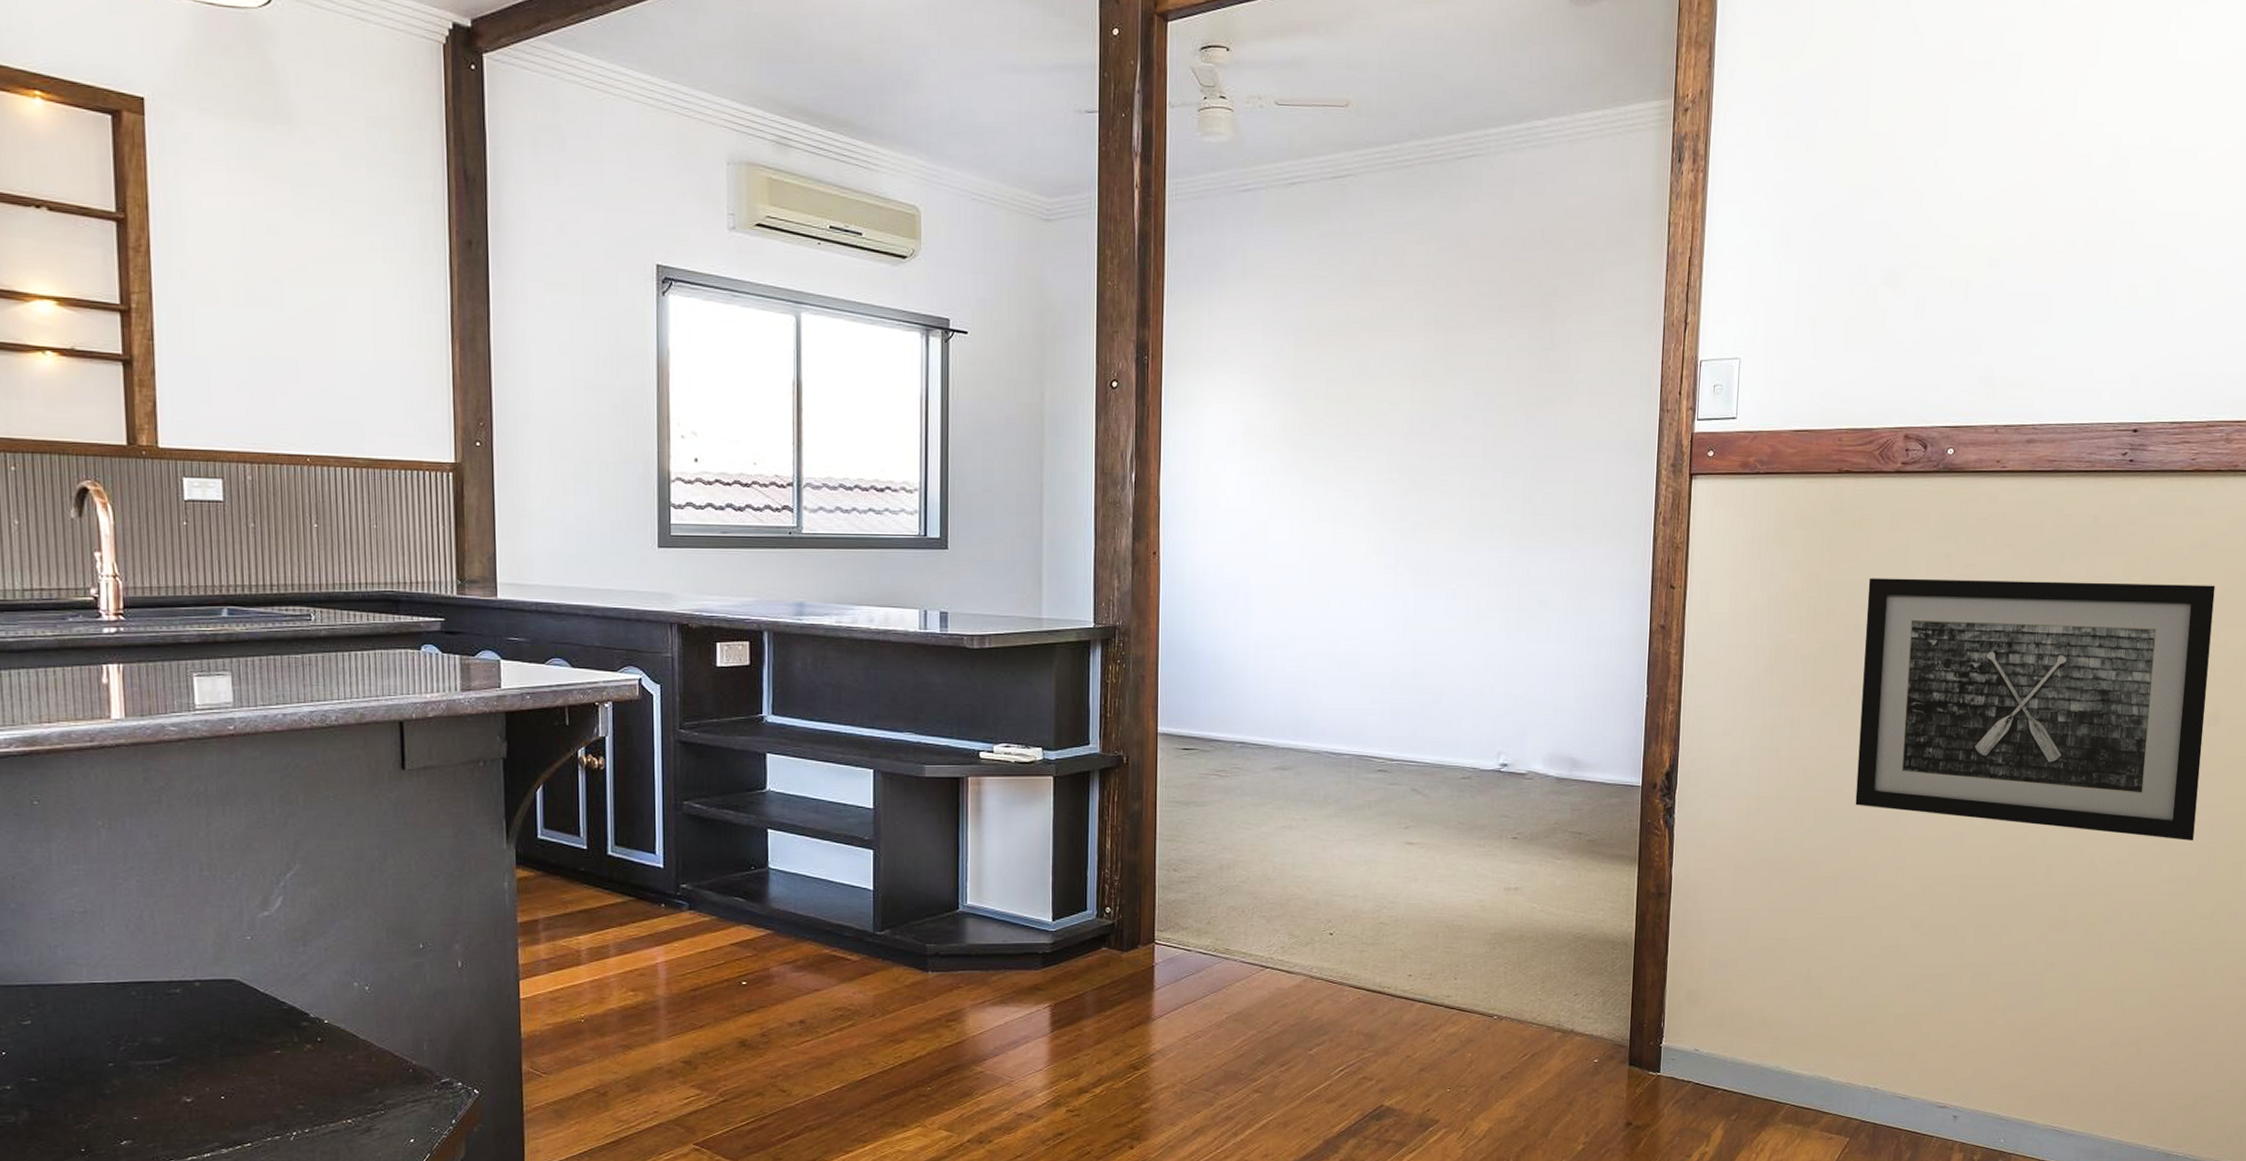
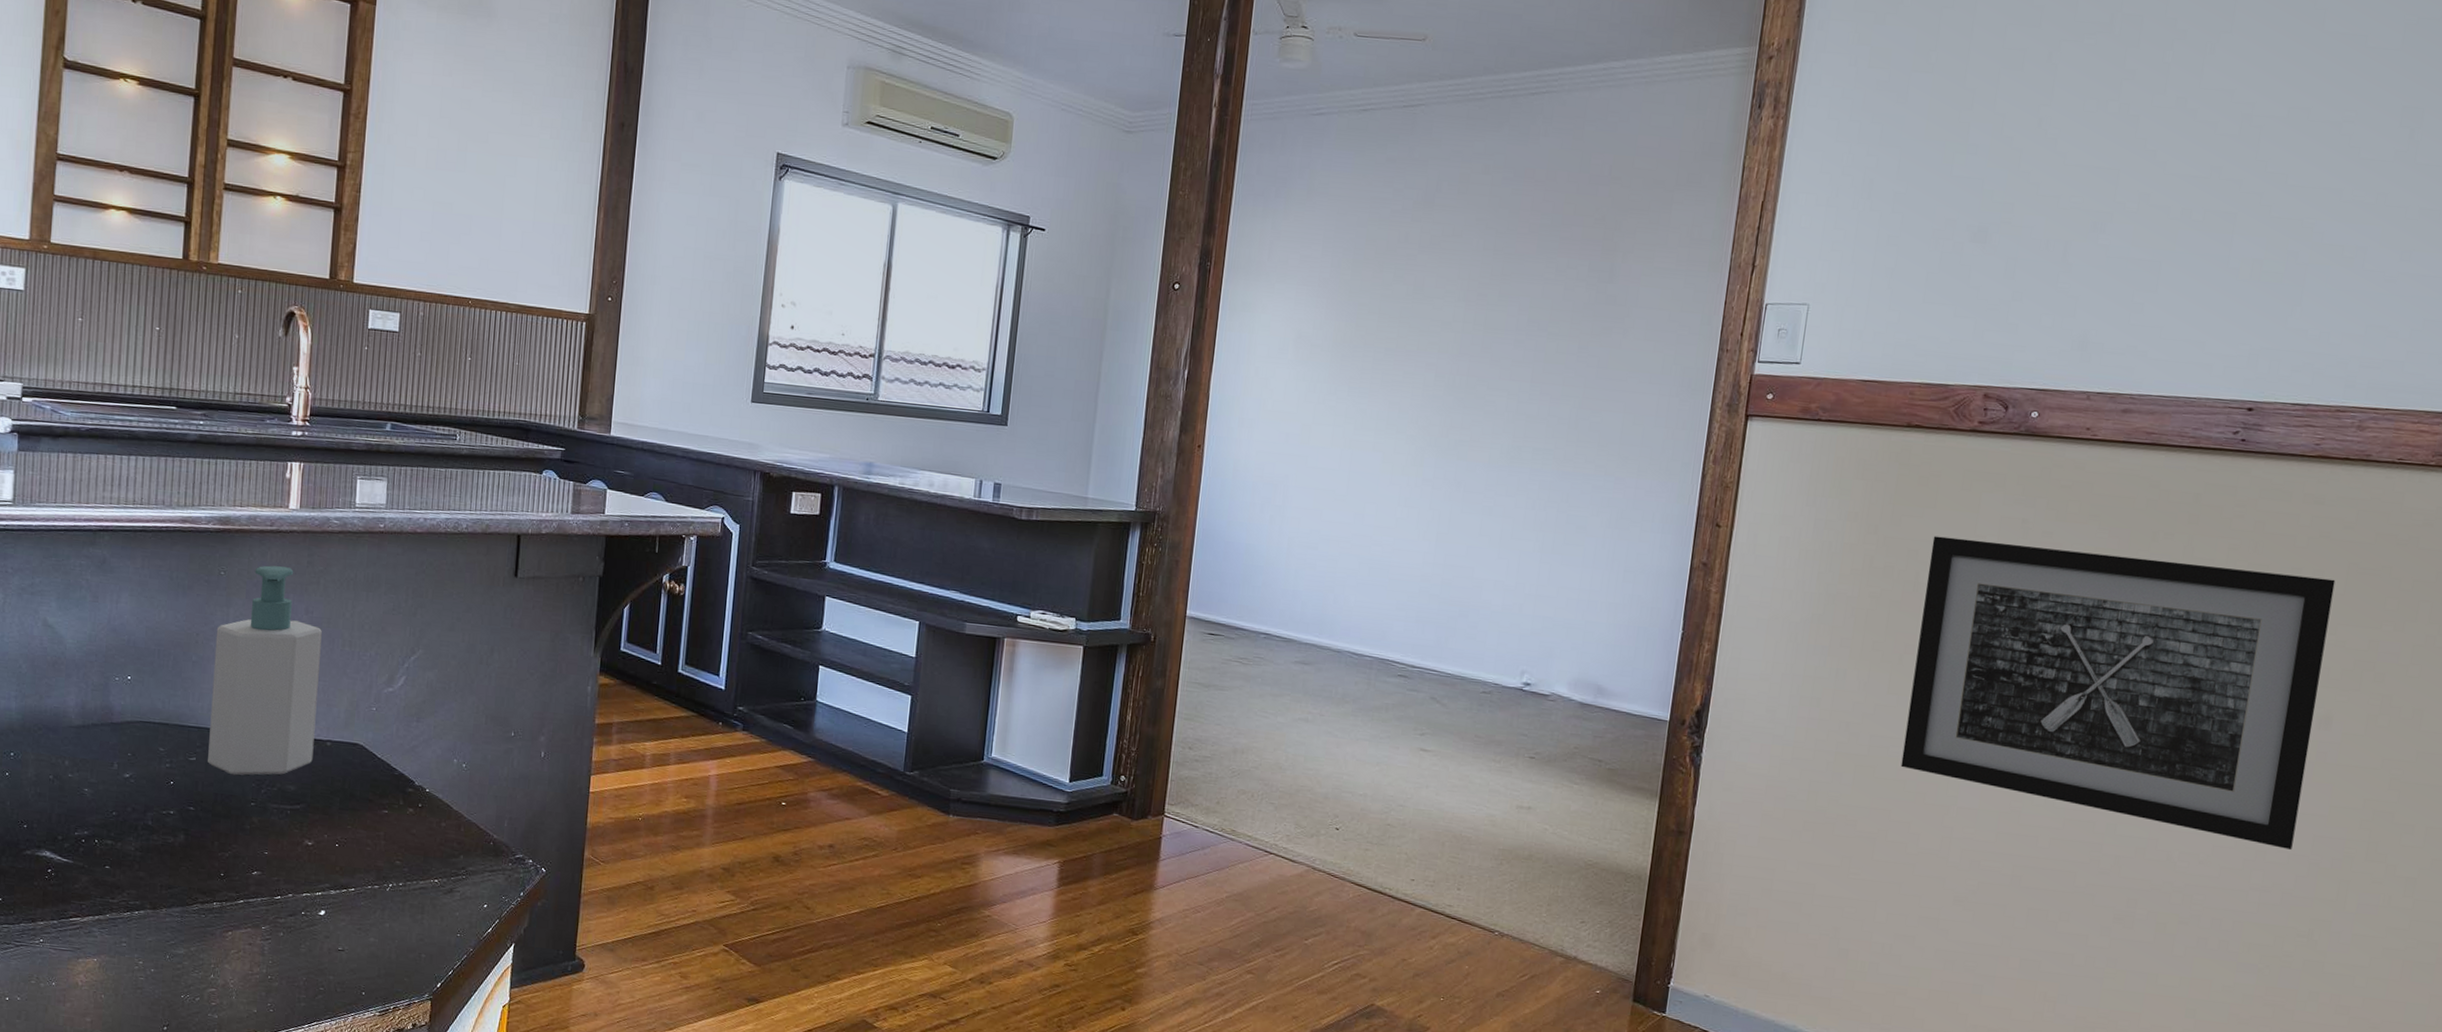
soap bottle: none [37,787,180,1035] -> present [208,565,322,776]

